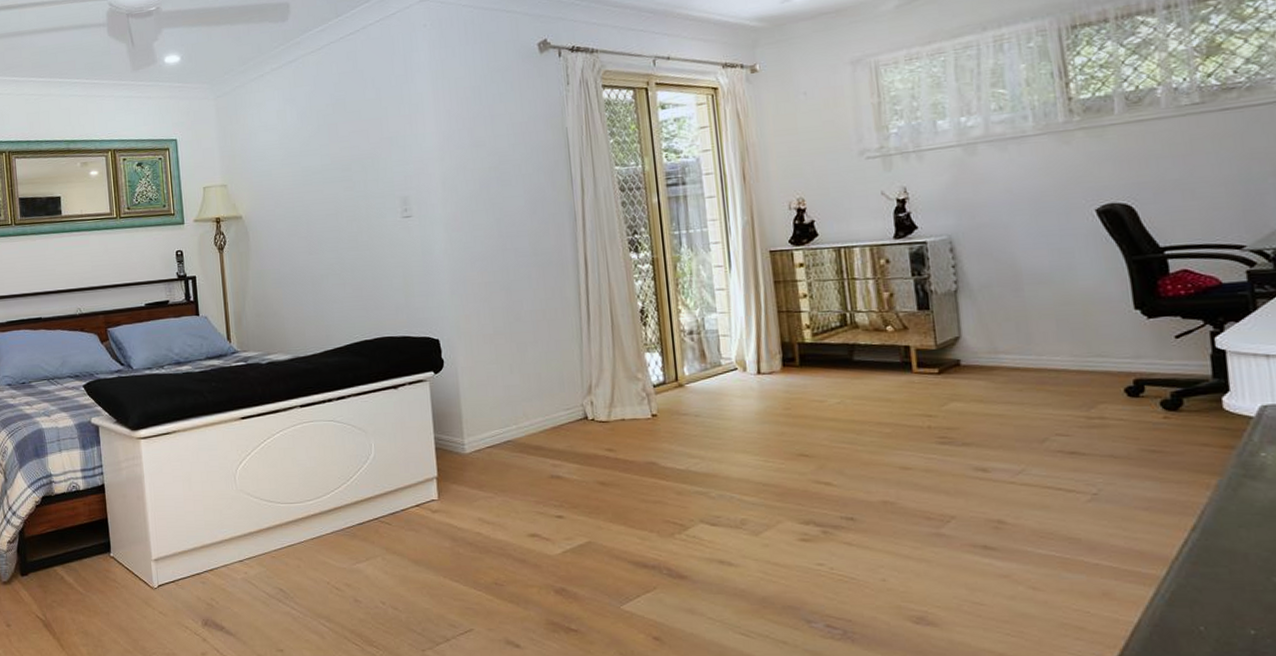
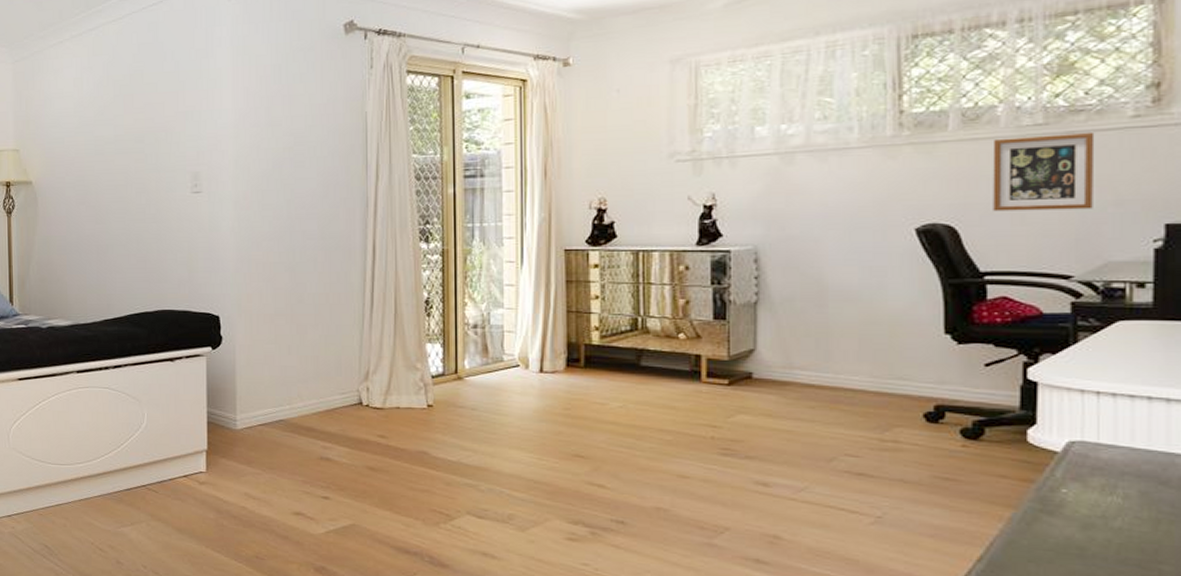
picture frame: none [1156,107,1255,189] -> present [992,131,1095,212]

